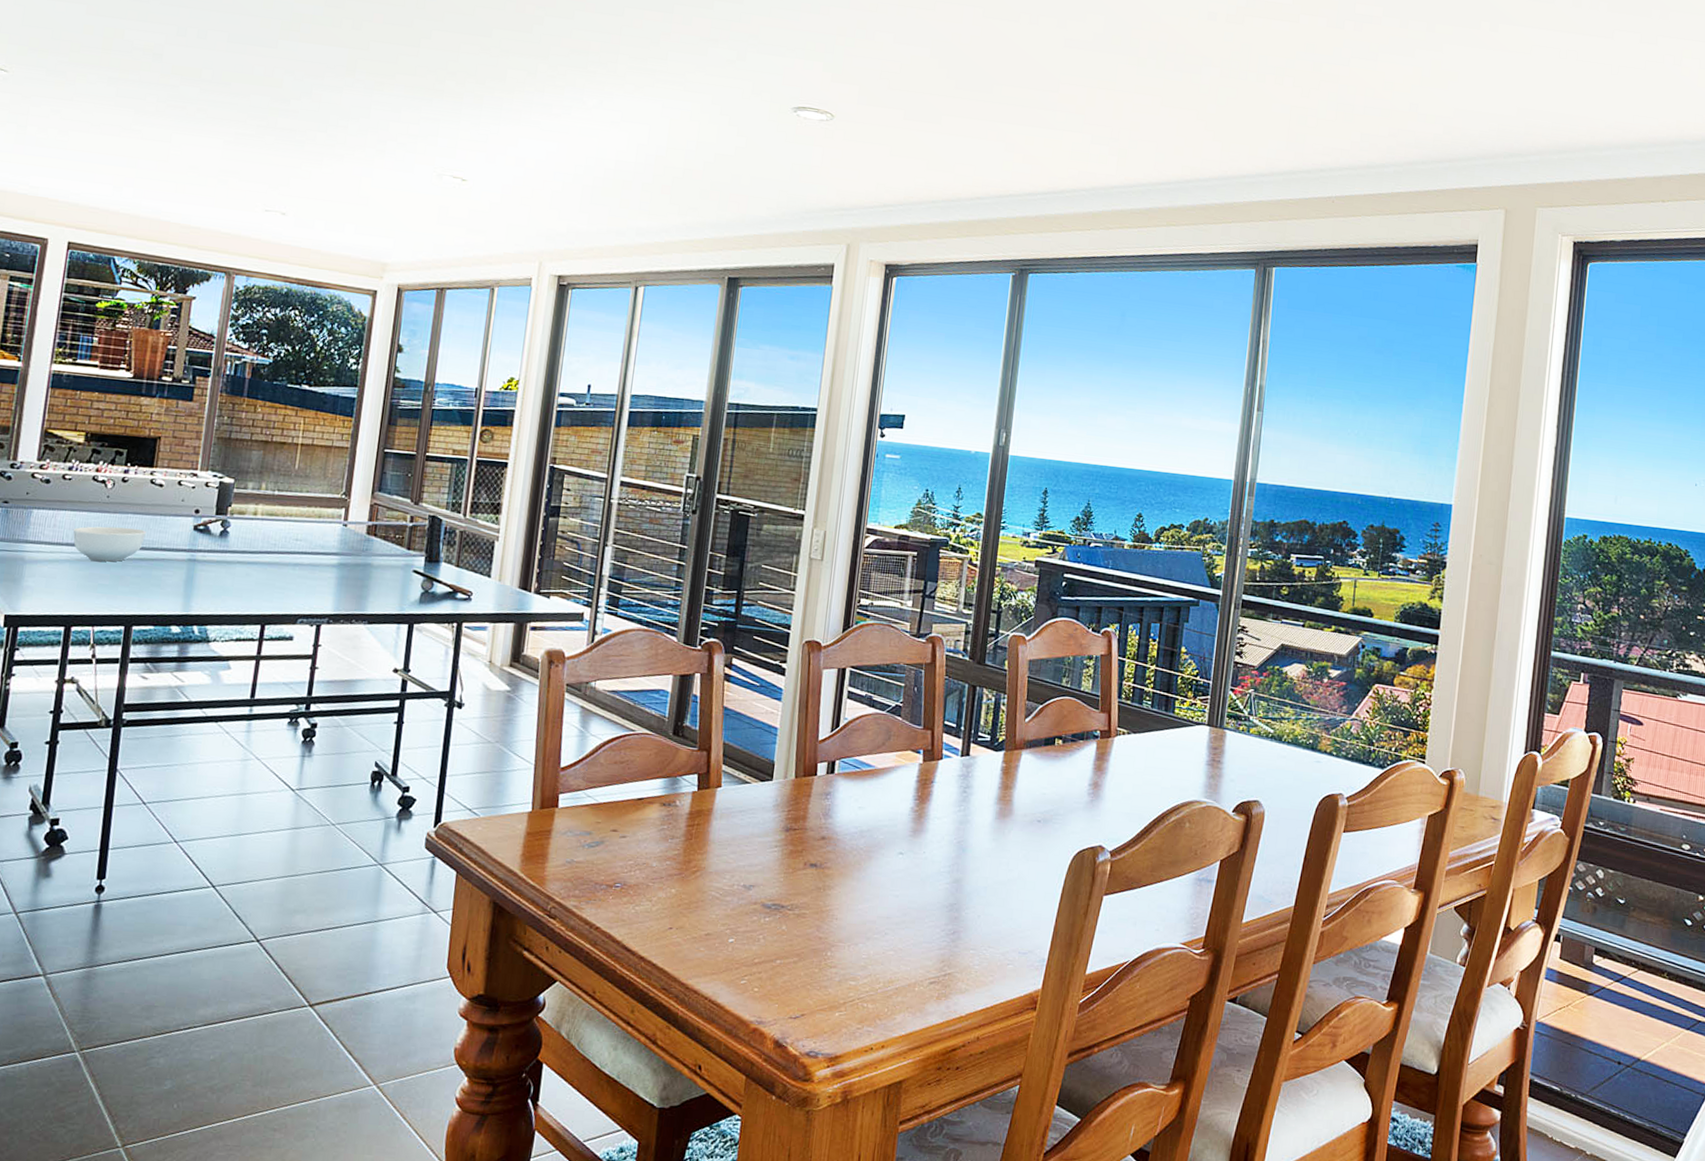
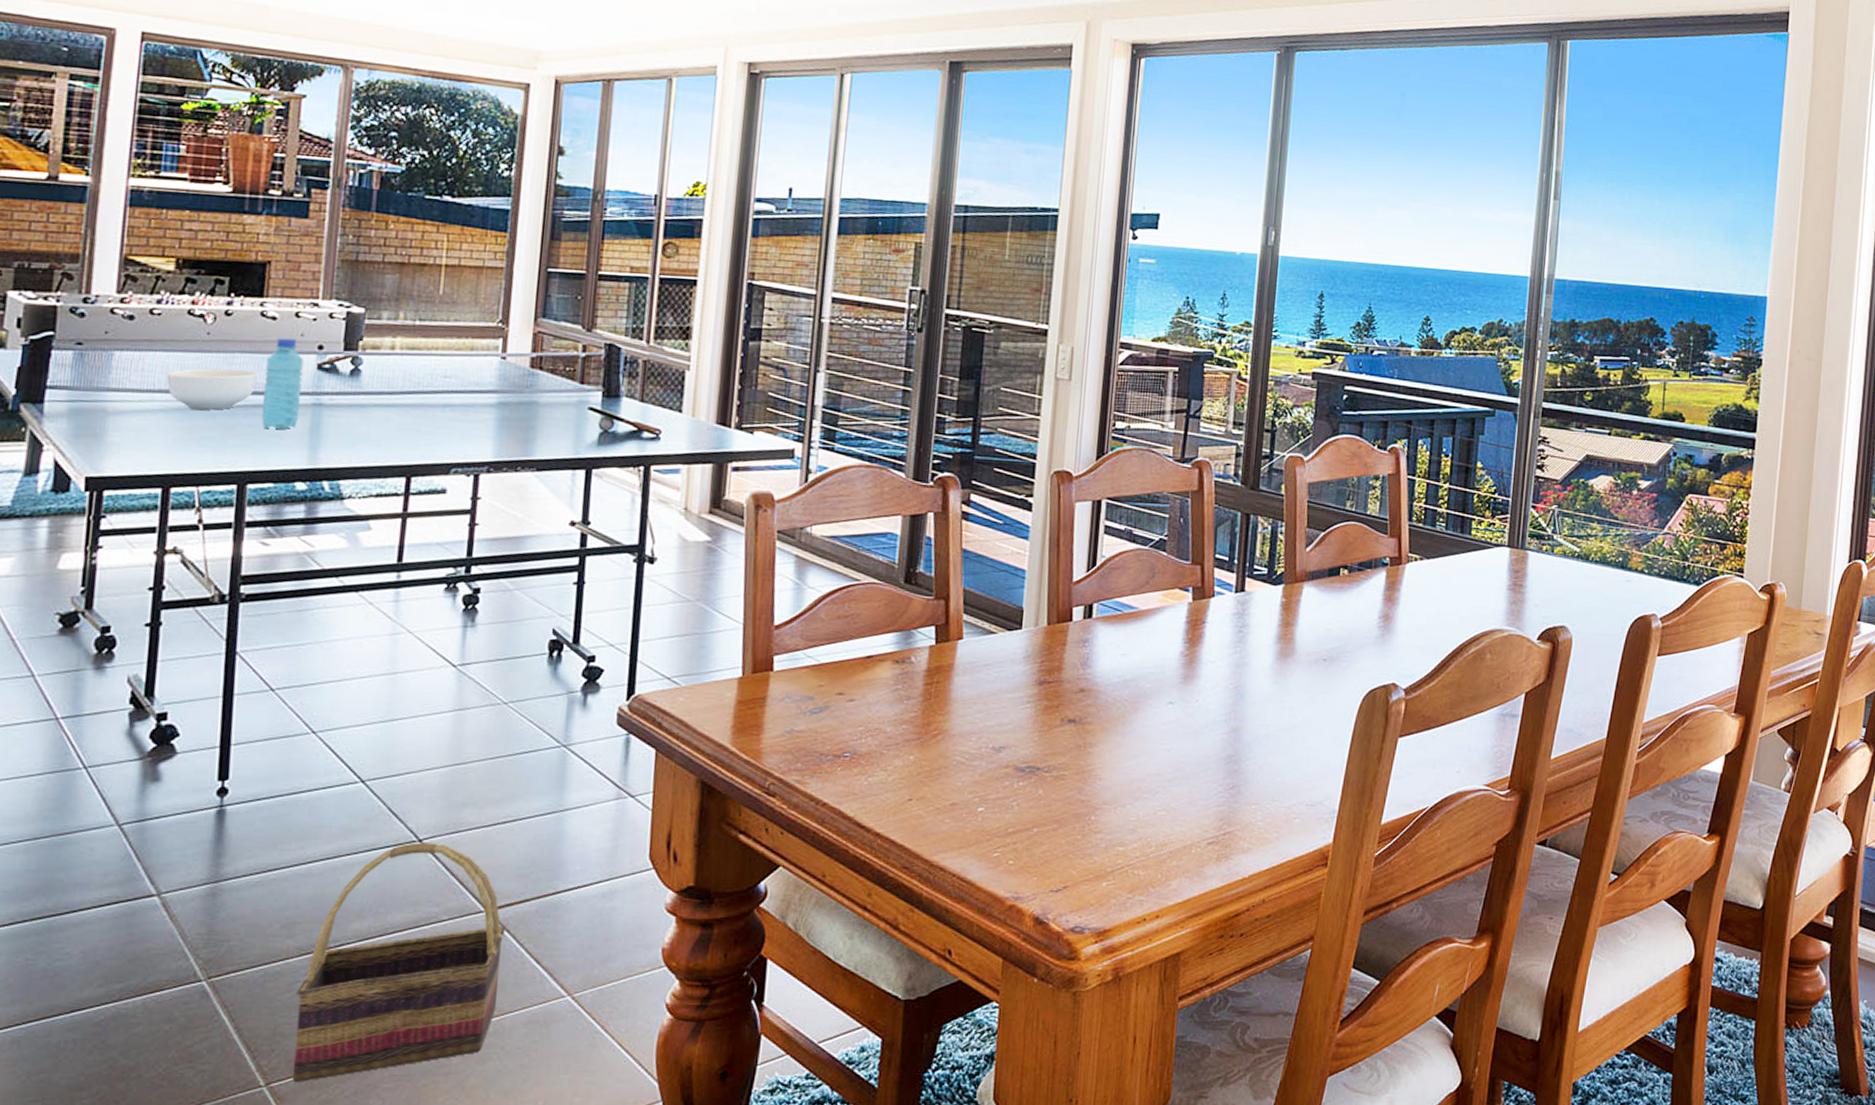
woven basket: none [144,942,325,1146] -> present [292,842,506,1082]
water bottle: none [147,502,183,581] -> present [261,338,304,430]

